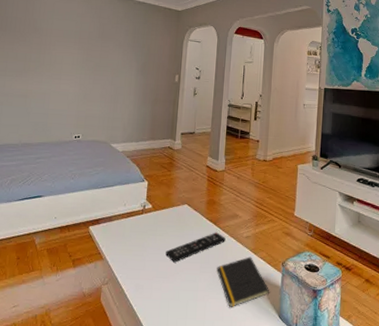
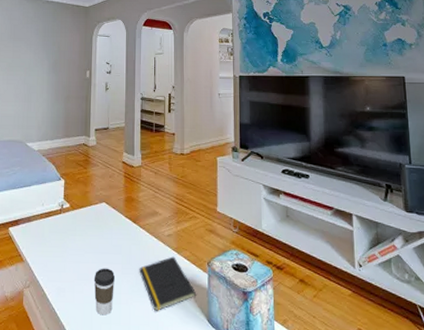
remote control: present [166,232,226,263] -> none [86,231,146,264]
coffee cup: none [172,266,193,311] -> present [93,268,115,316]

